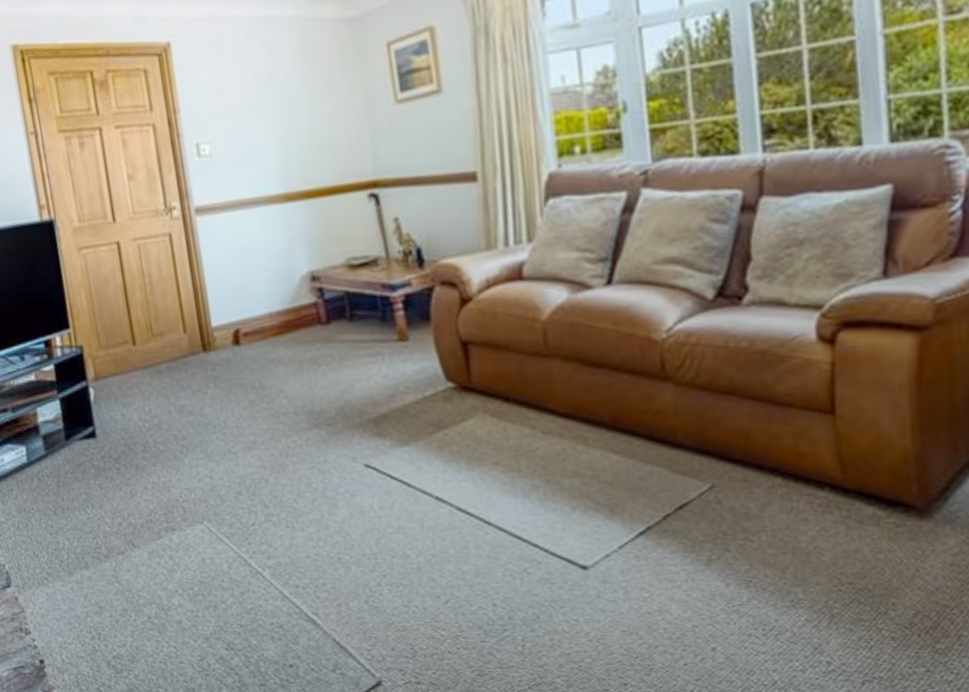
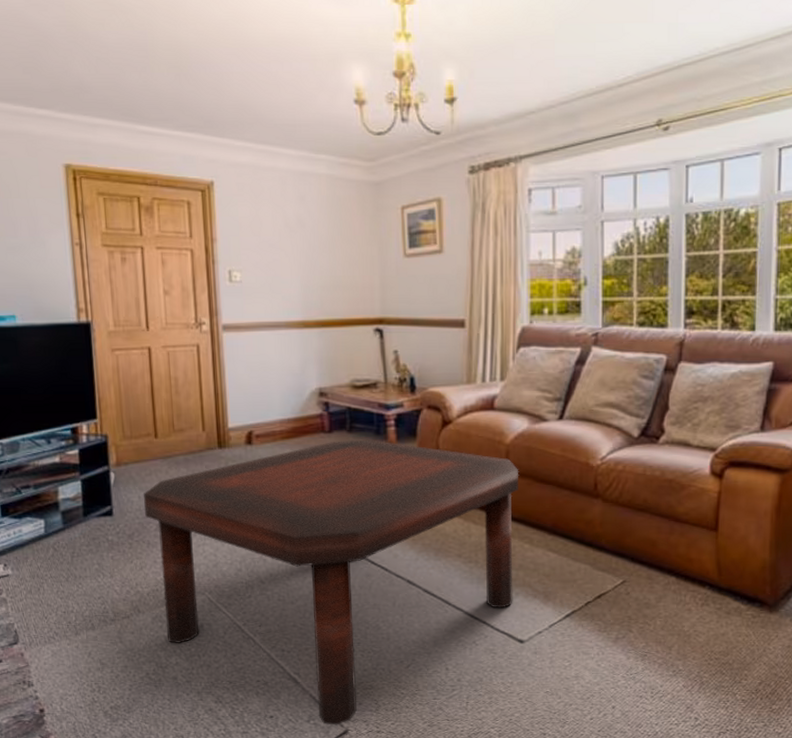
coffee table: none [127,328,570,676] -> present [144,439,519,725]

